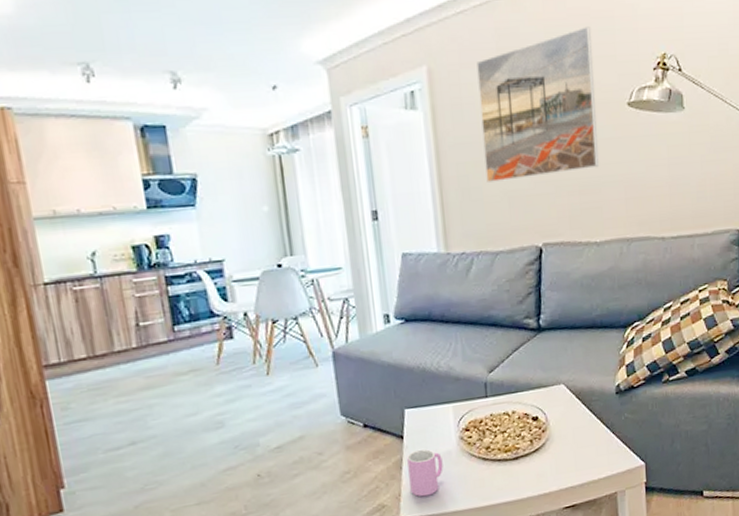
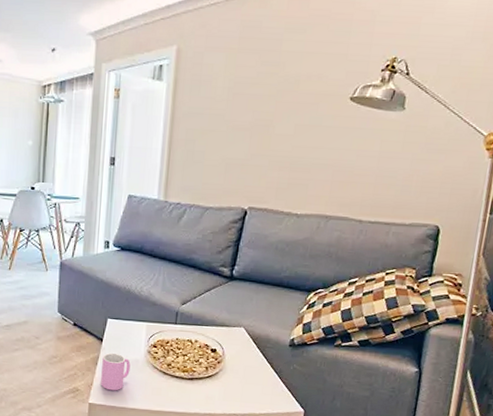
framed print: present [476,26,599,182] -> none [210,26,328,151]

